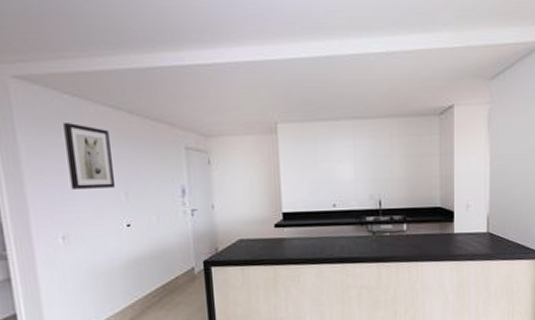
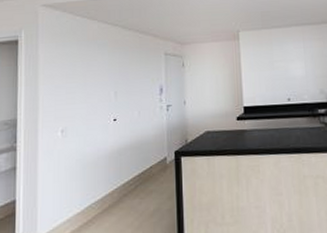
wall art: present [63,122,116,189] -> none [73,37,108,90]

